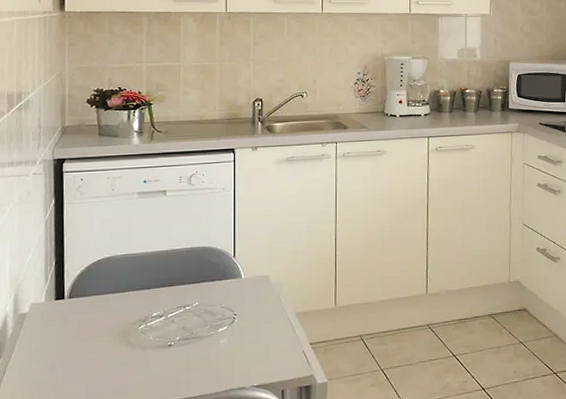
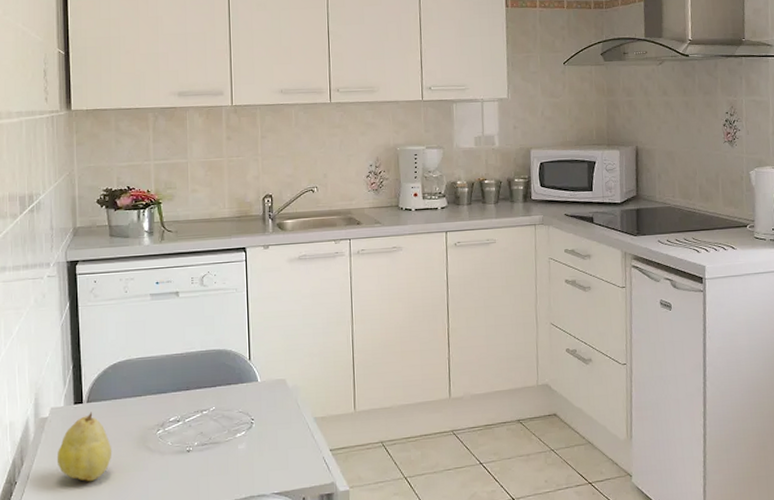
fruit: none [35,307,92,376] -> present [56,412,111,481]

